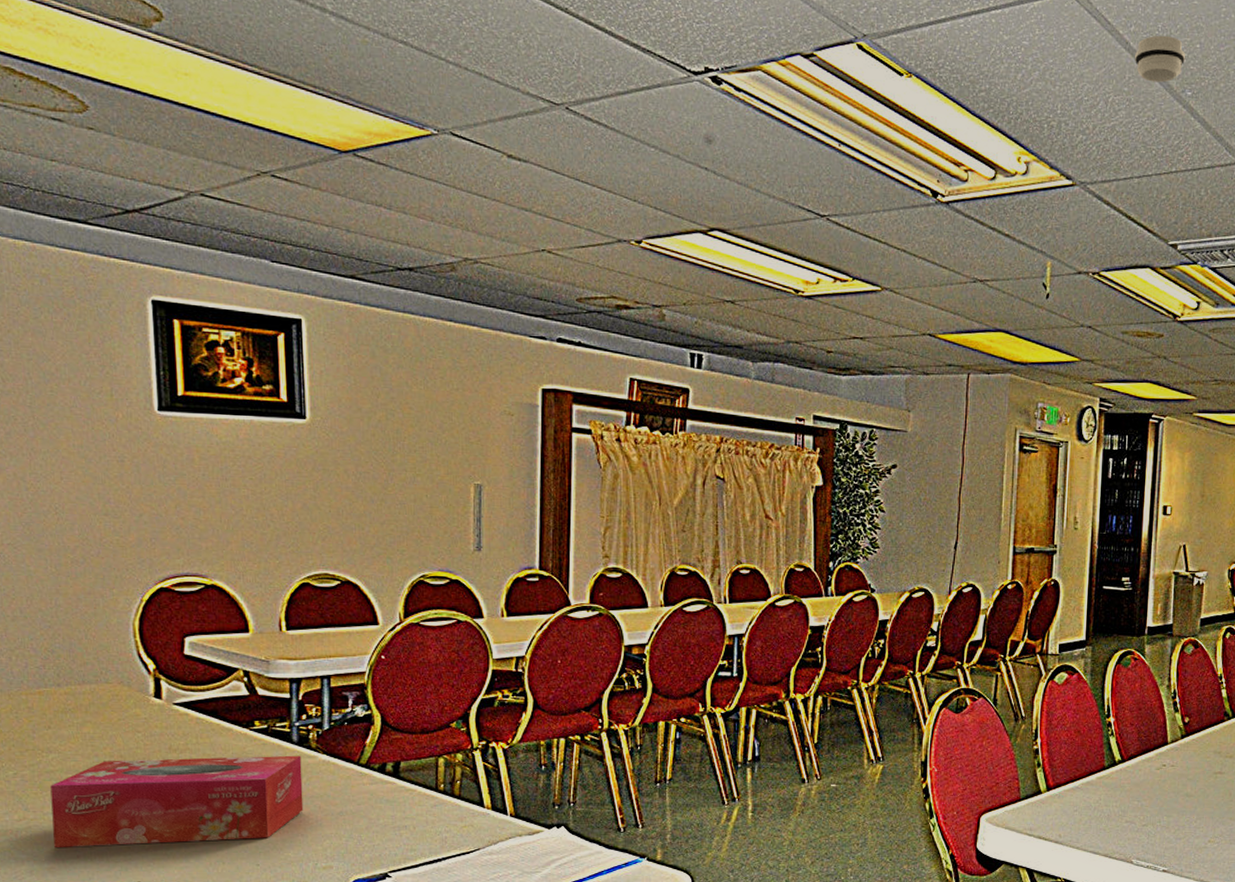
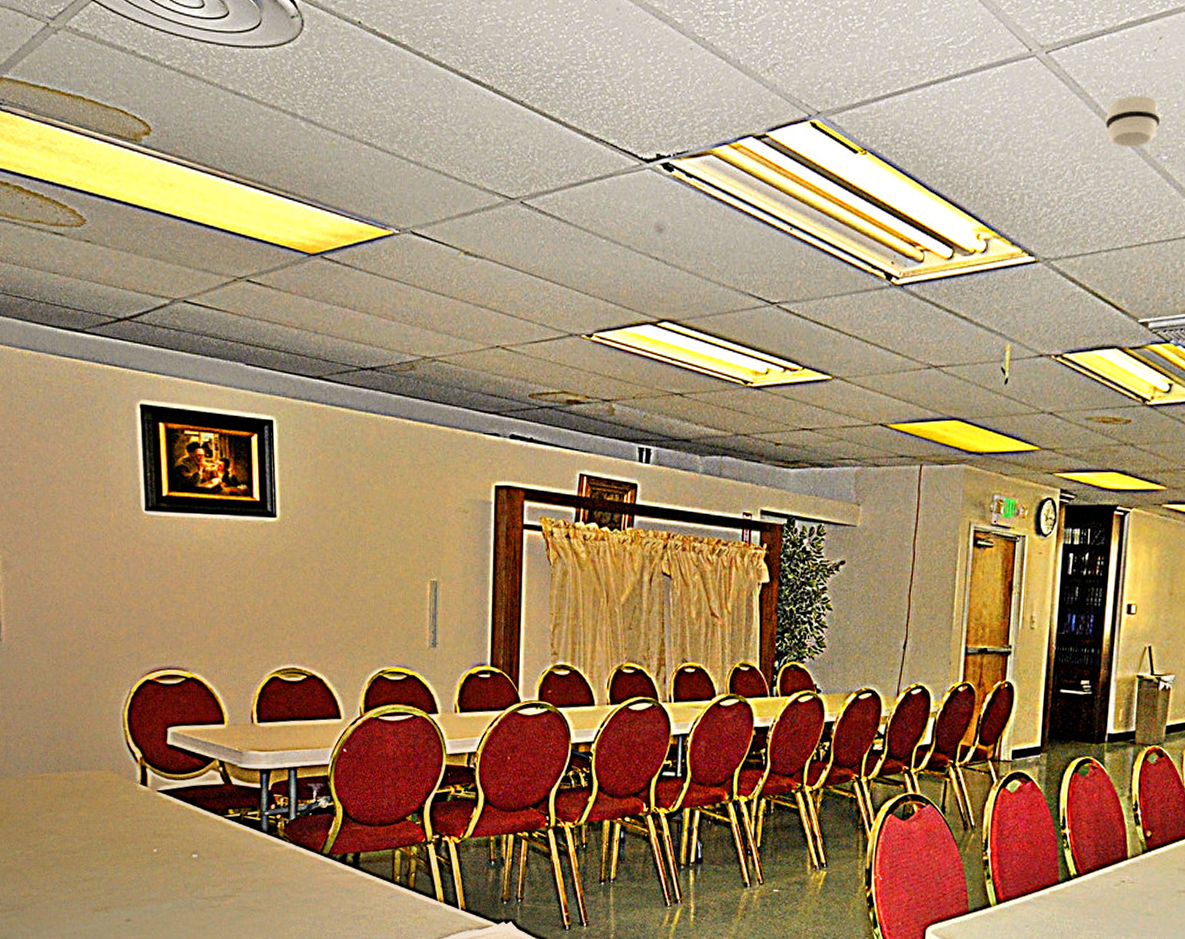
tissue box: present [50,755,304,848] -> none [51,843,272,924]

